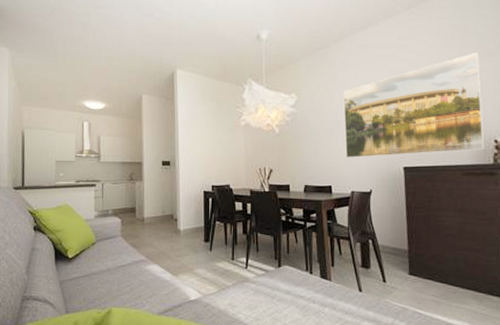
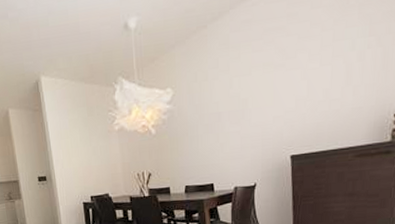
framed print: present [343,53,485,158] -> none [224,11,383,152]

